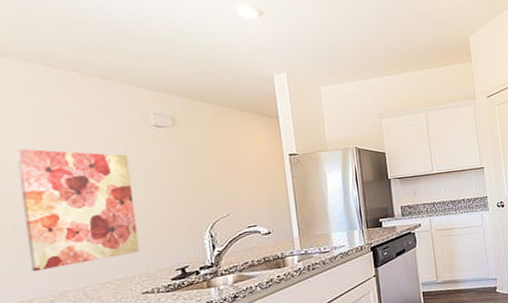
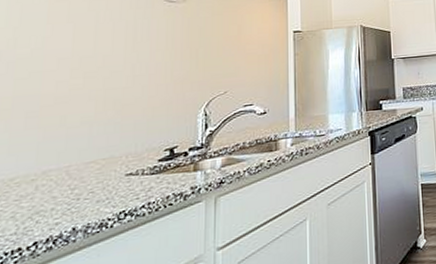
wall art: present [16,149,140,272] -> none [20,21,136,148]

